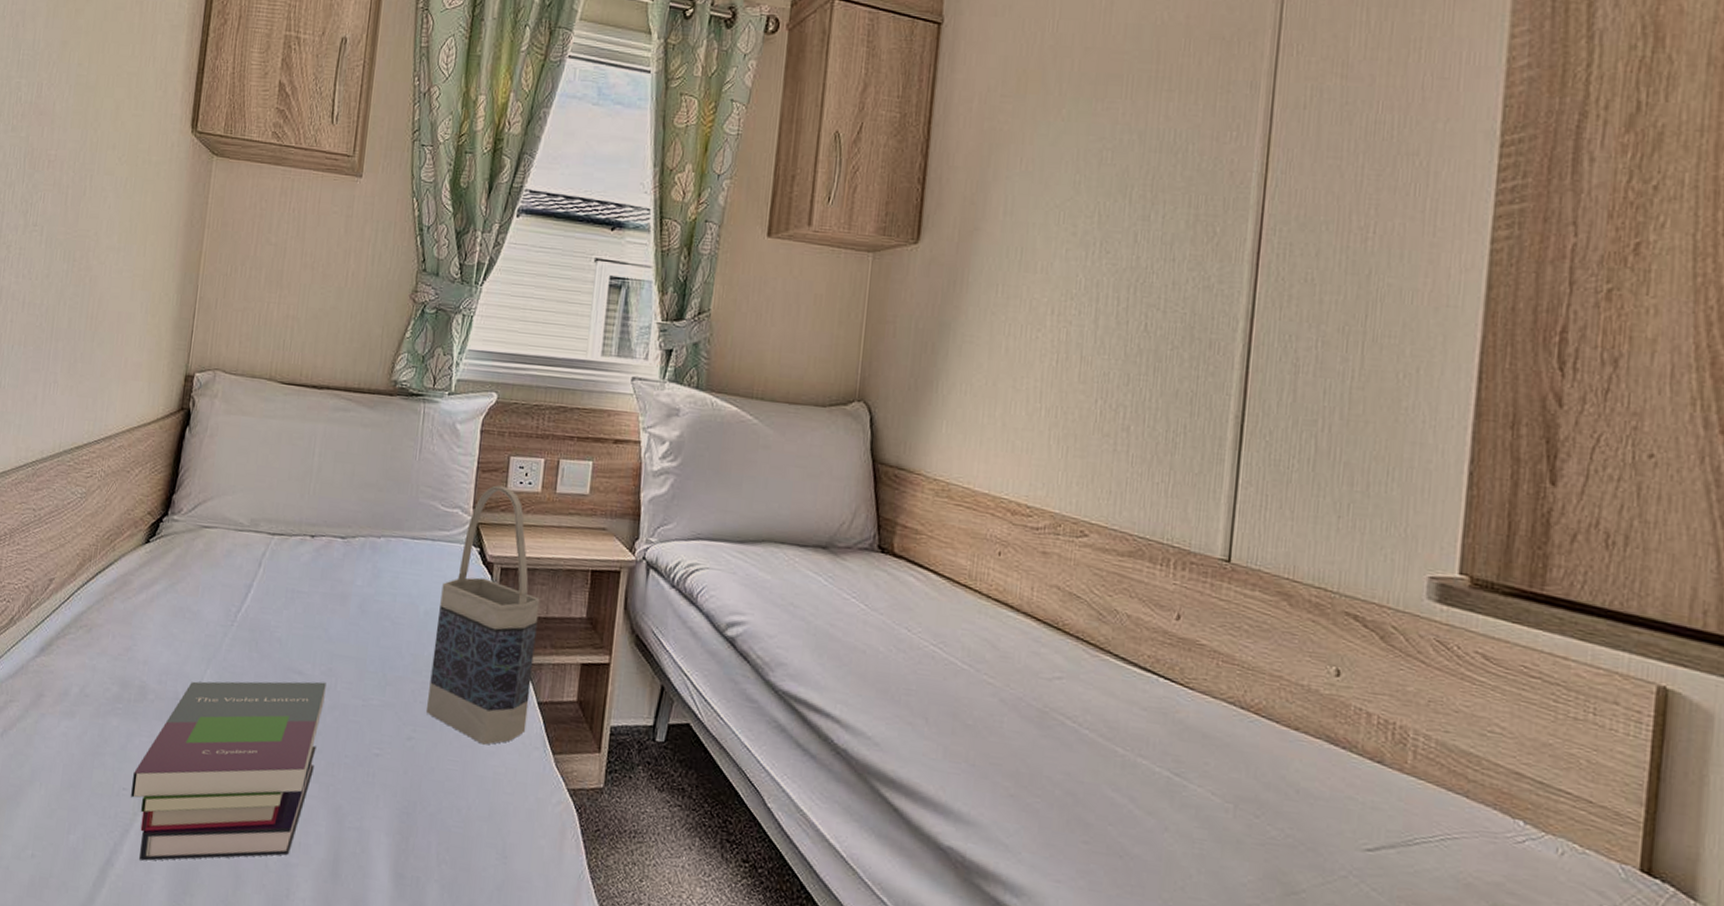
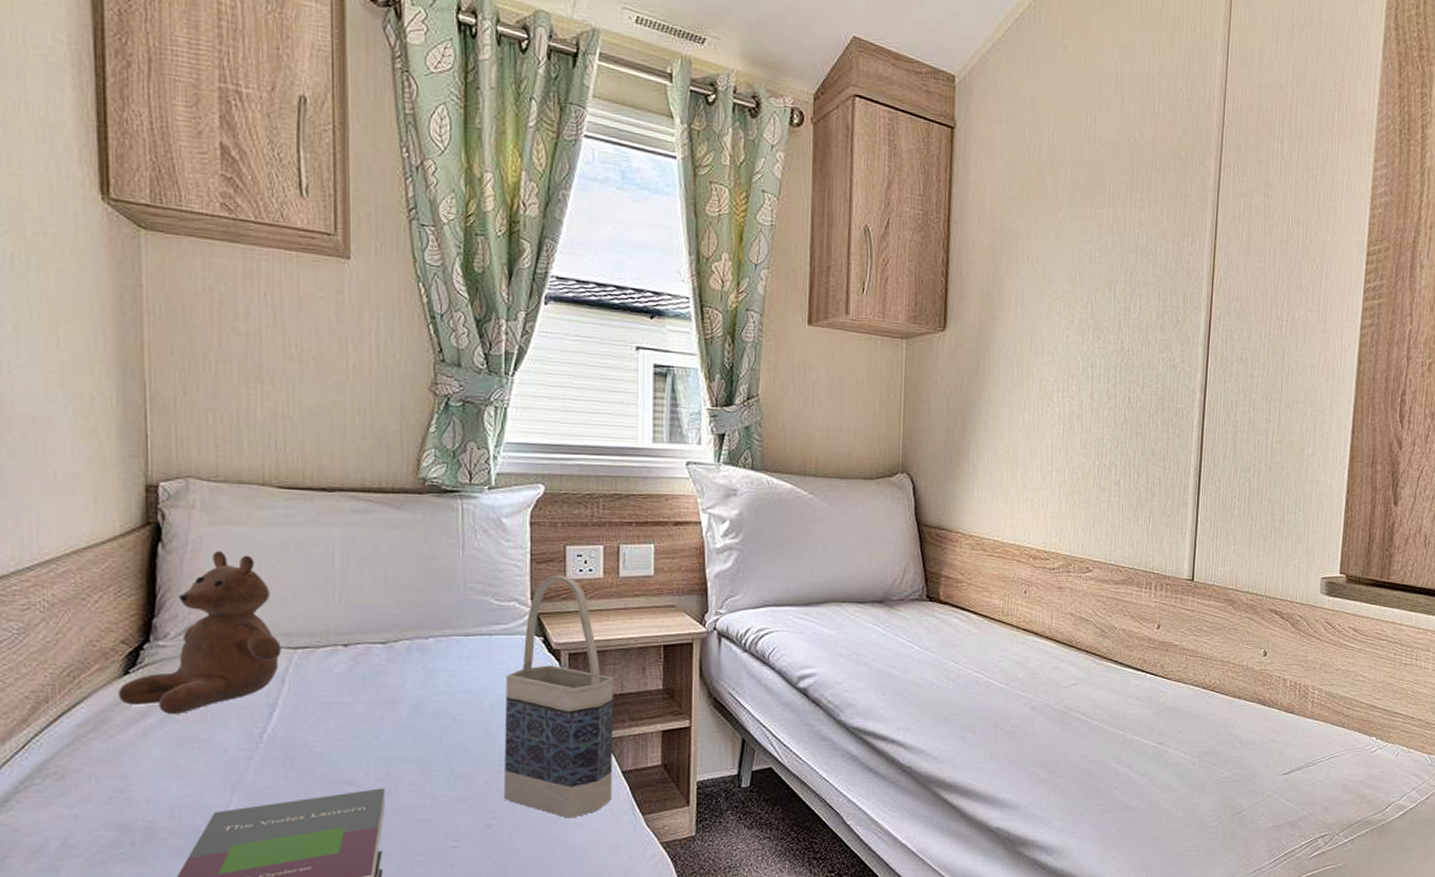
teddy bear: none [139,438,263,585] -> present [119,551,281,715]

